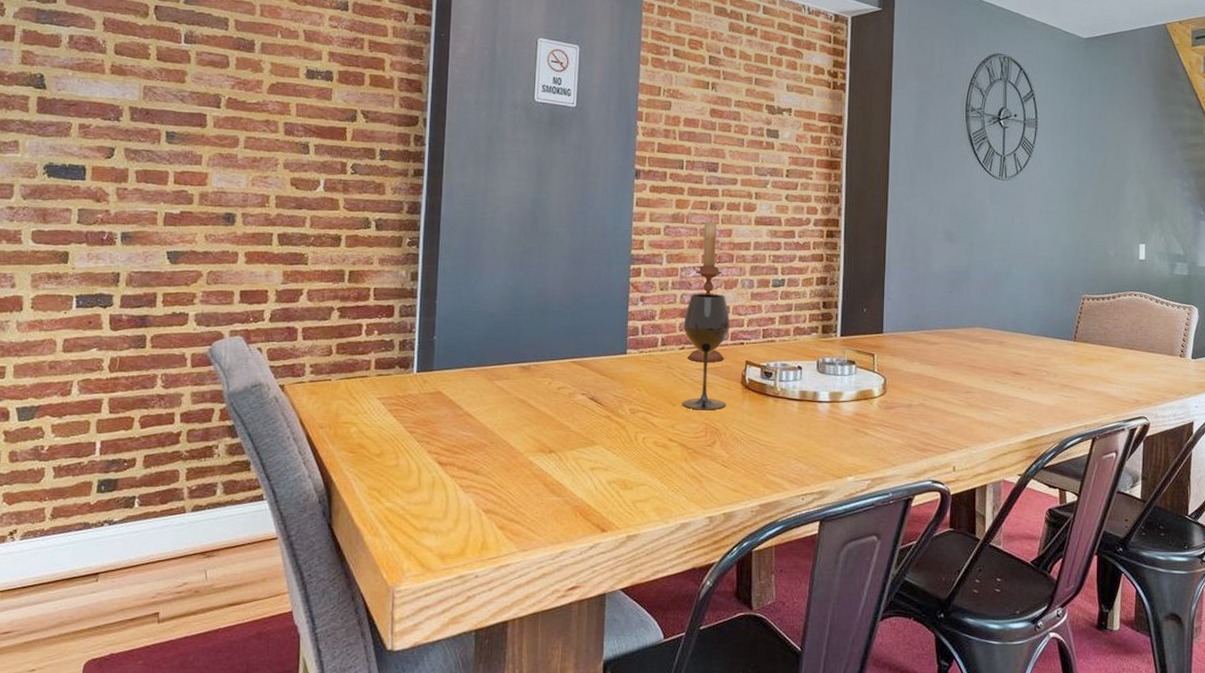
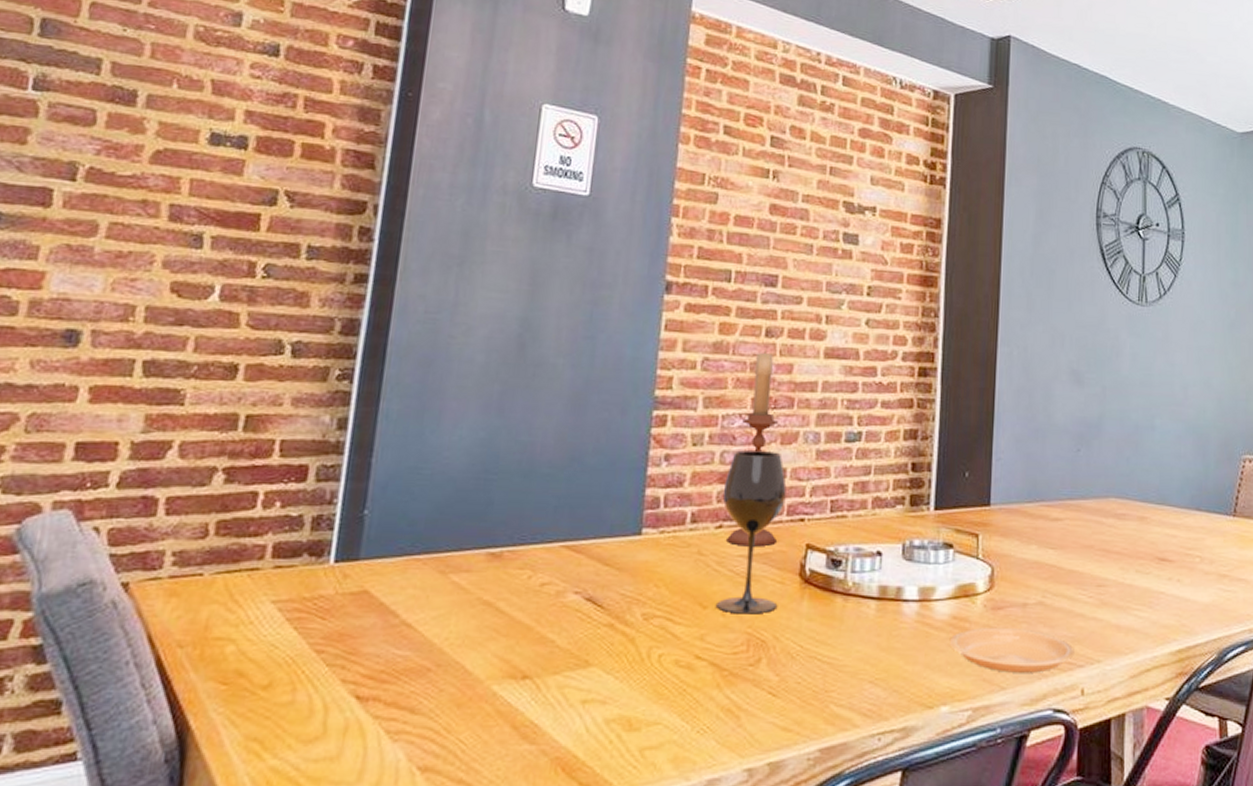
plate: none [853,421,948,455] -> present [949,627,1074,673]

